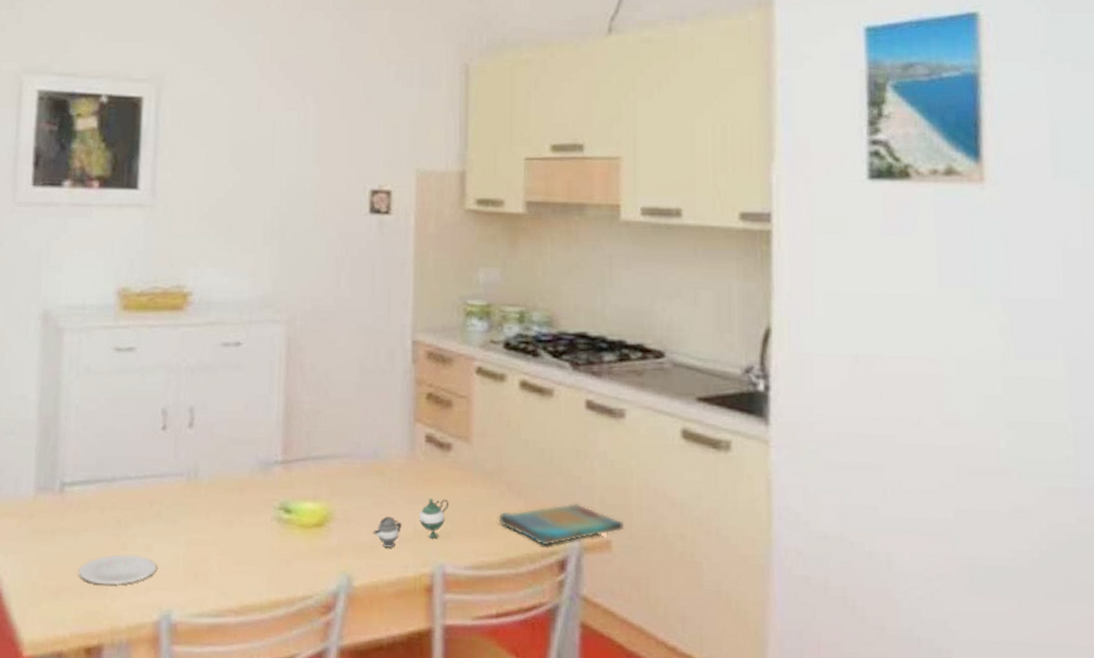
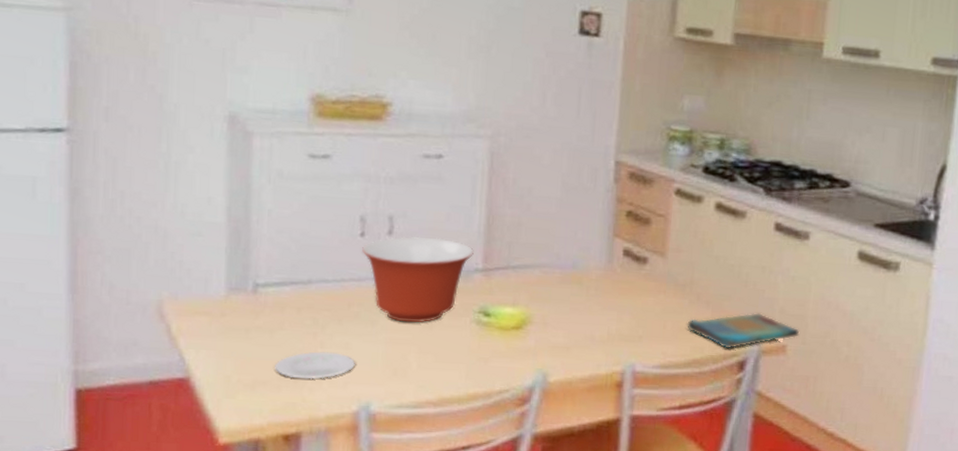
mixing bowl: none [164,428,274,521] -> present [362,236,475,323]
teapot: present [373,498,449,548] -> none [569,306,642,349]

